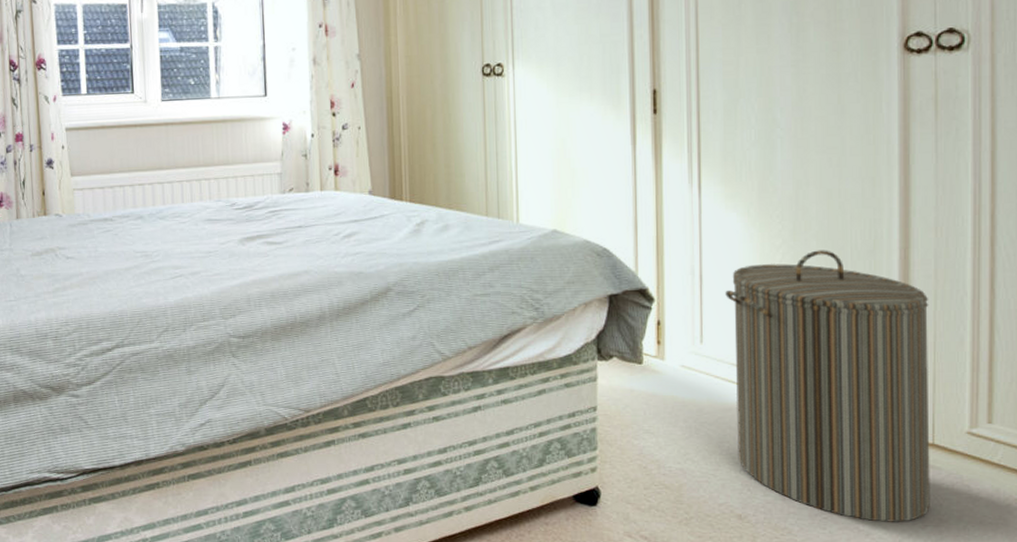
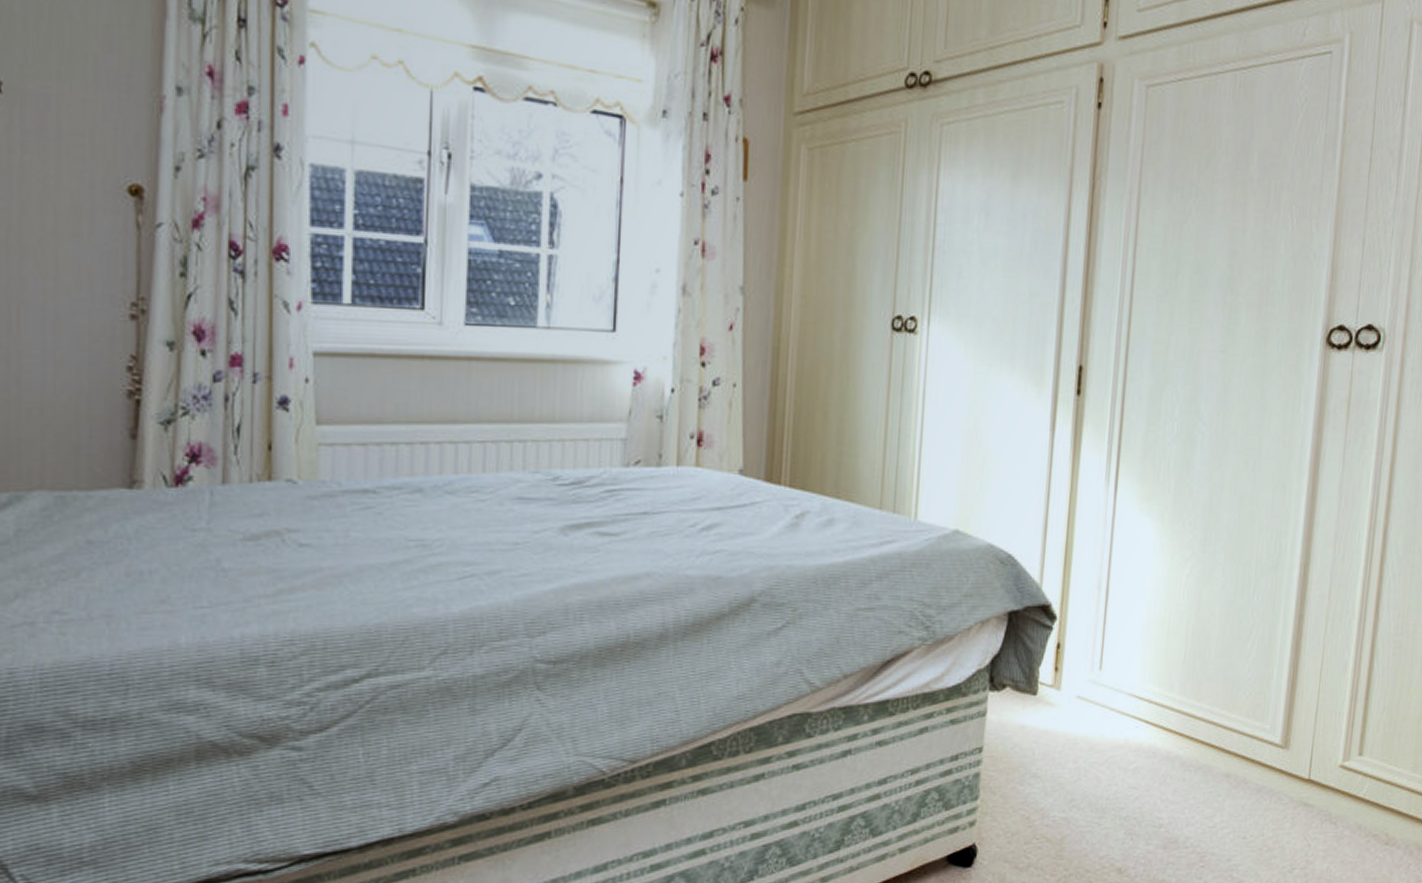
laundry hamper: present [725,250,930,522] -> none [1124,564,1321,868]

